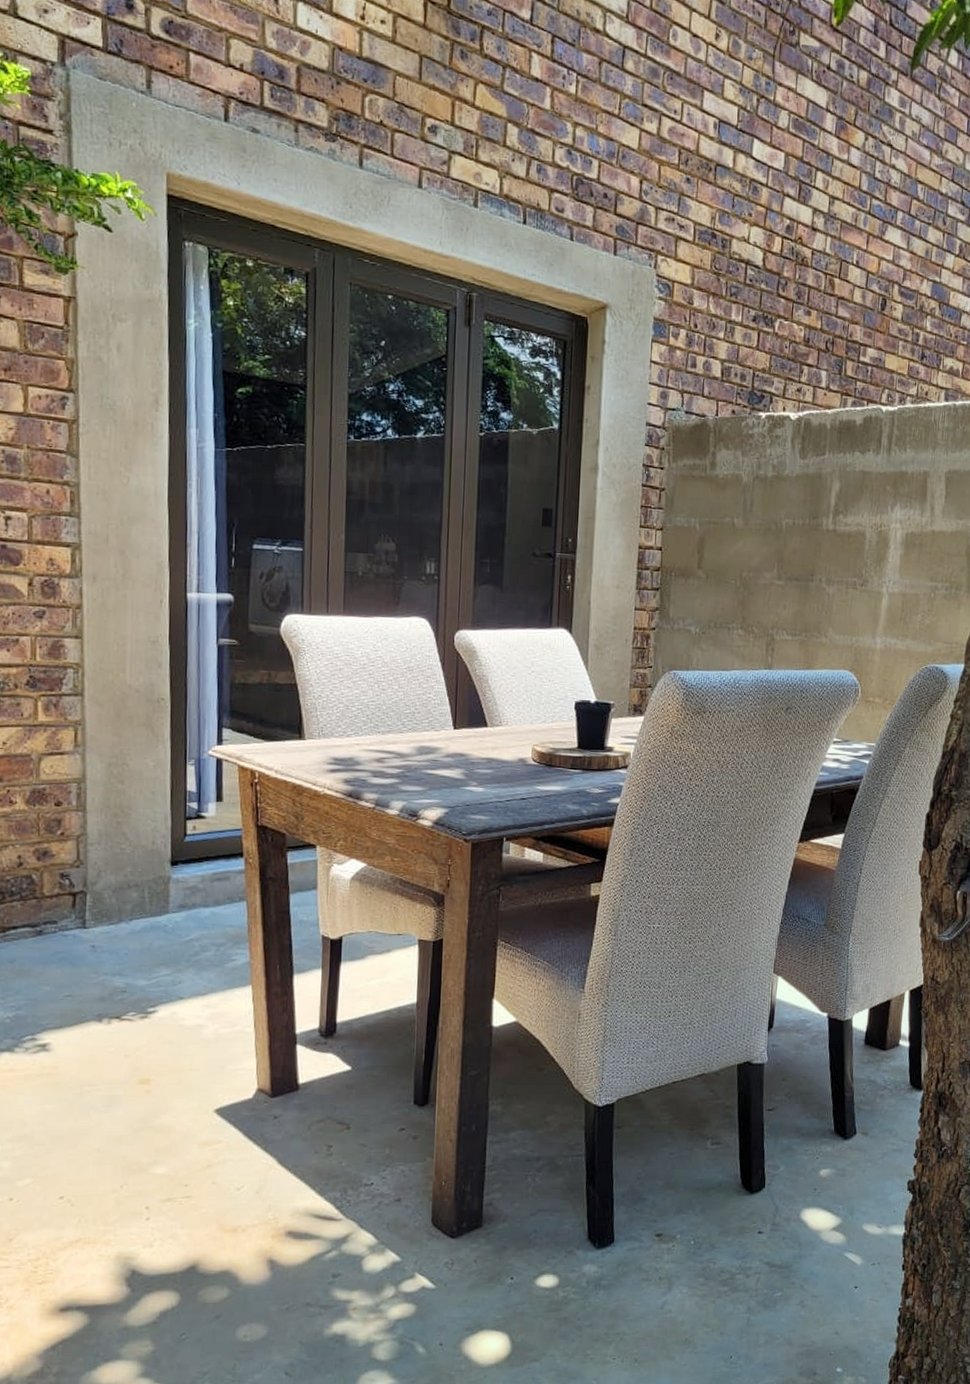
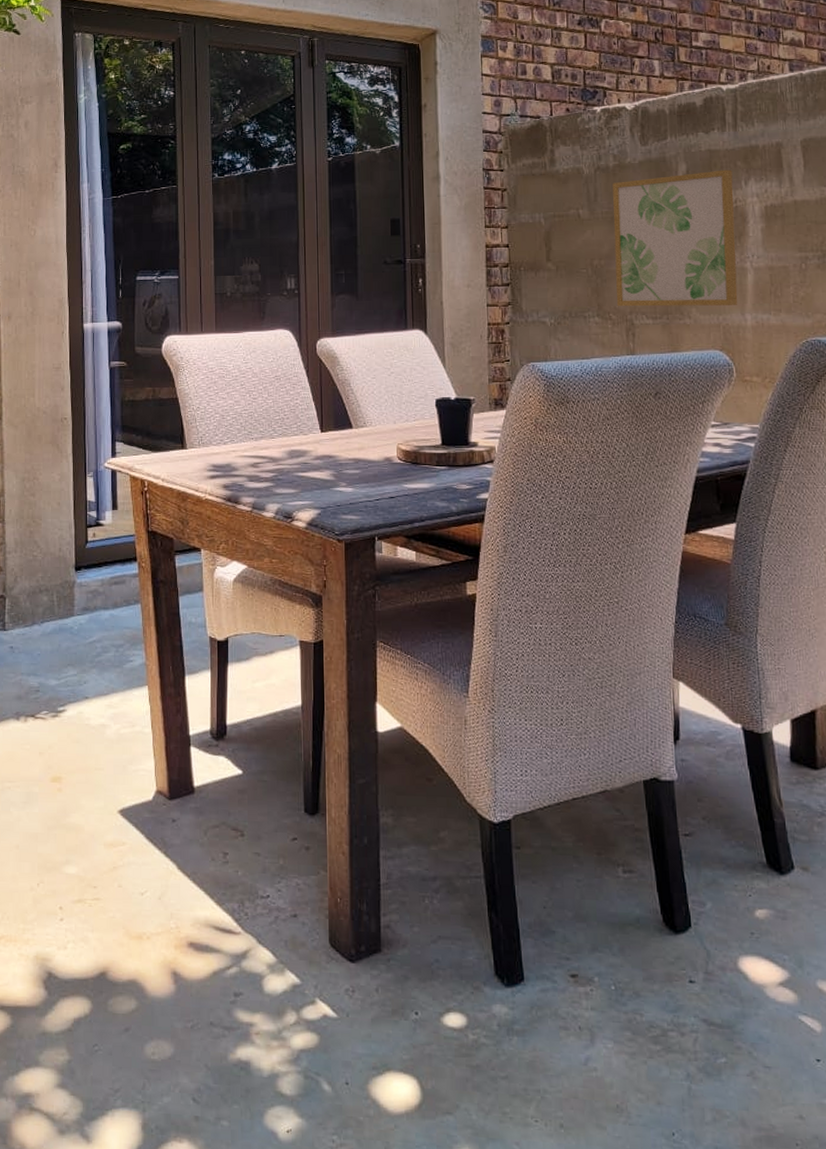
wall art: none [760,492,881,628] -> present [612,169,738,307]

